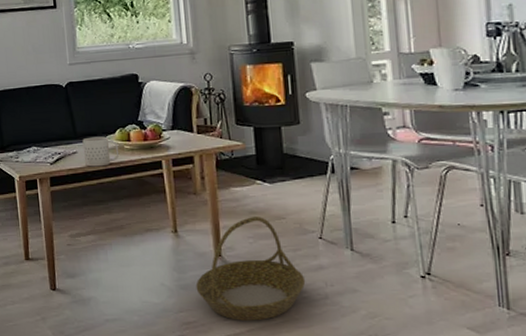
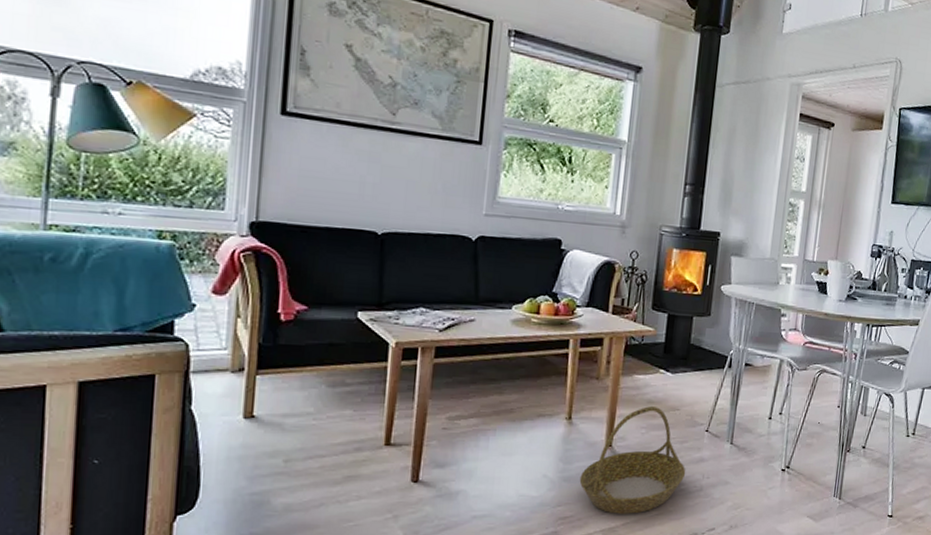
mug: present [82,136,120,167] -> none [481,304,525,340]

